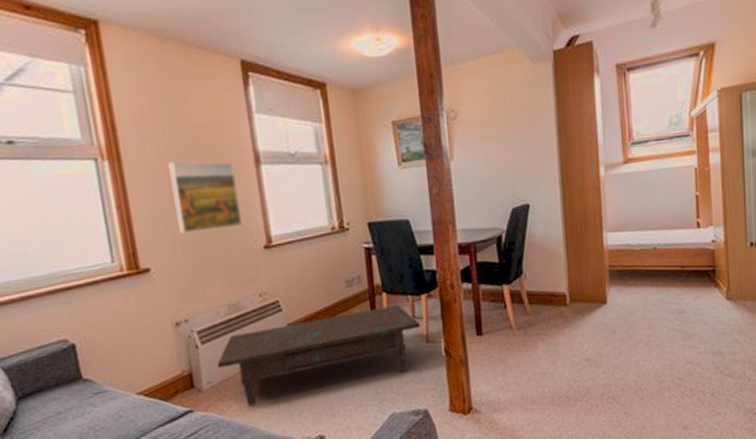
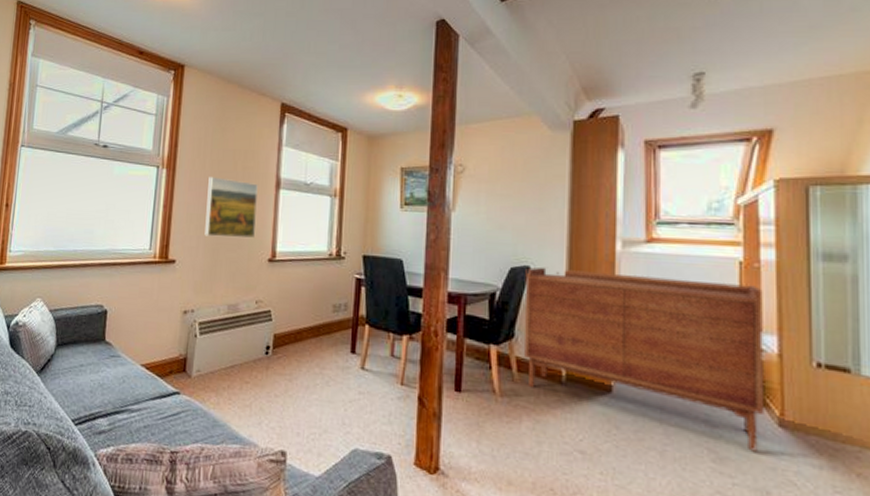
coffee table: present [216,305,420,407] -> none [207,333,397,409]
sideboard: none [525,187,717,324] -> present [524,266,765,452]

